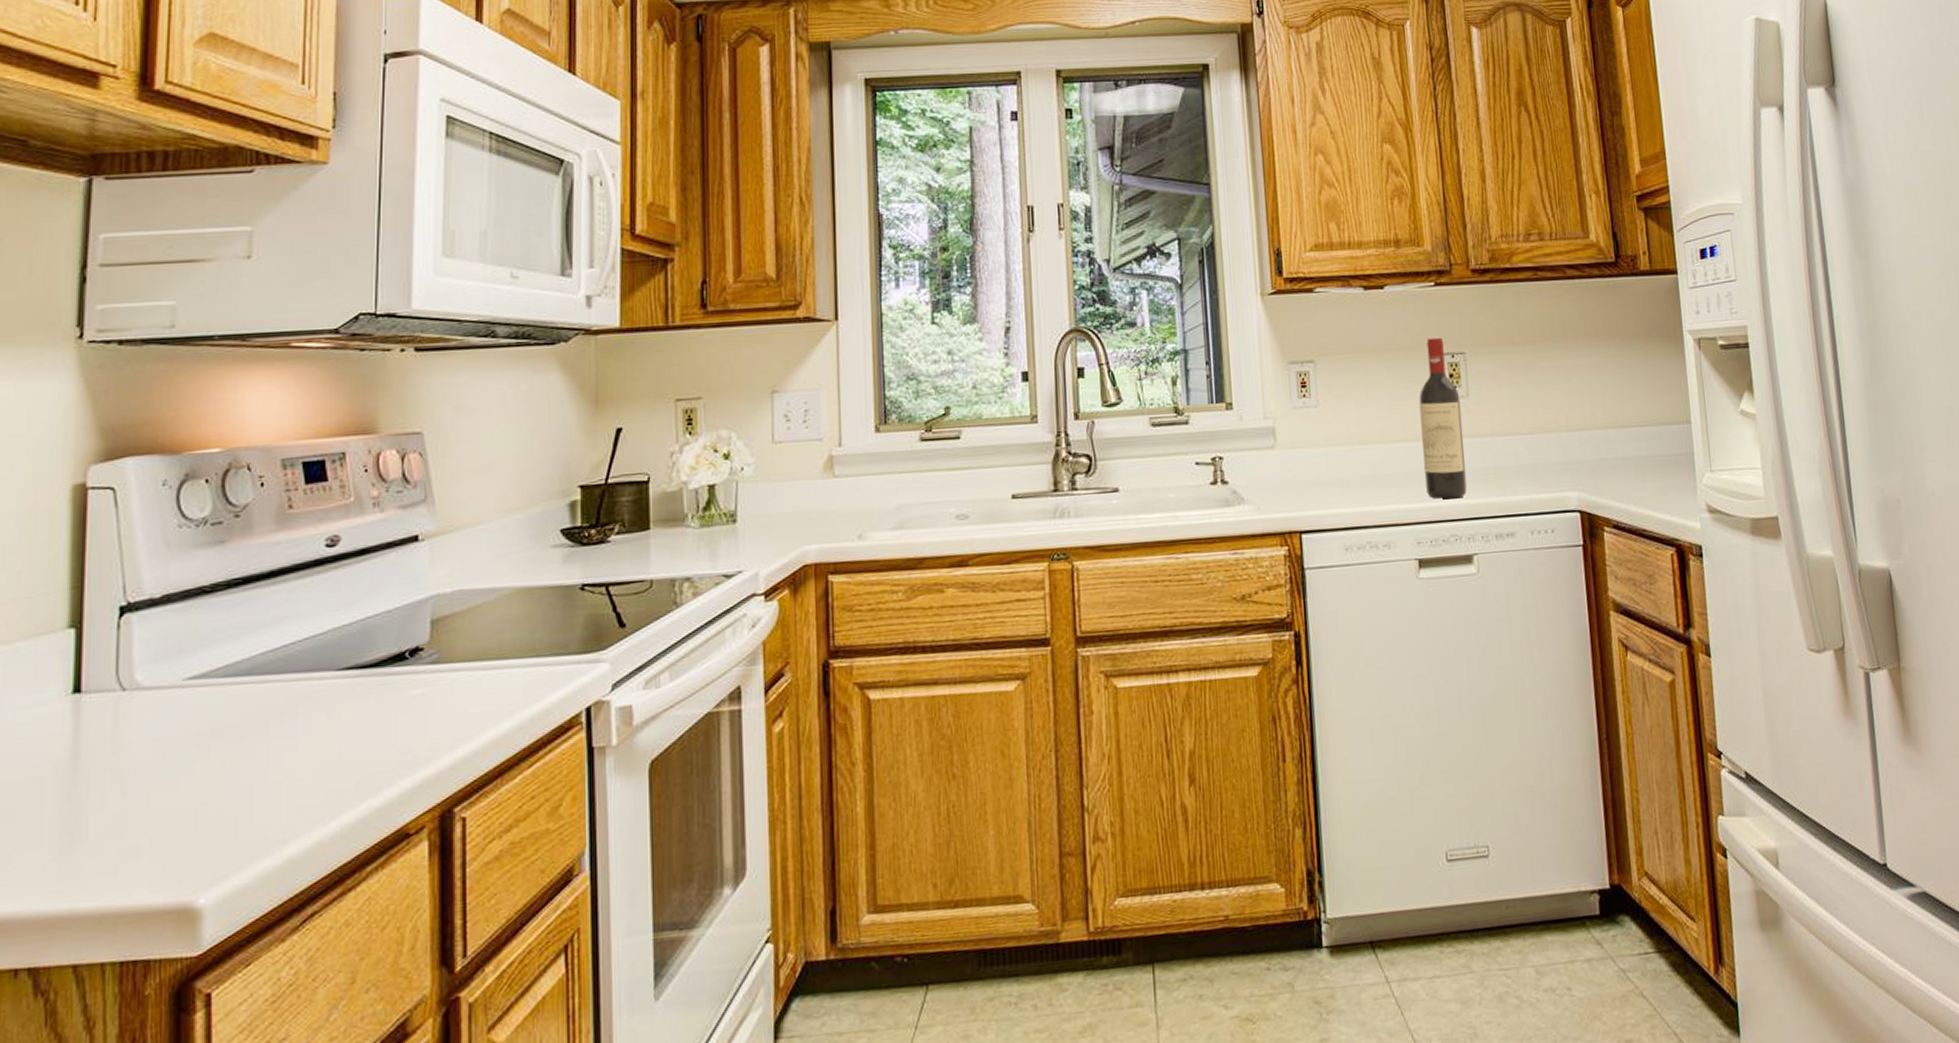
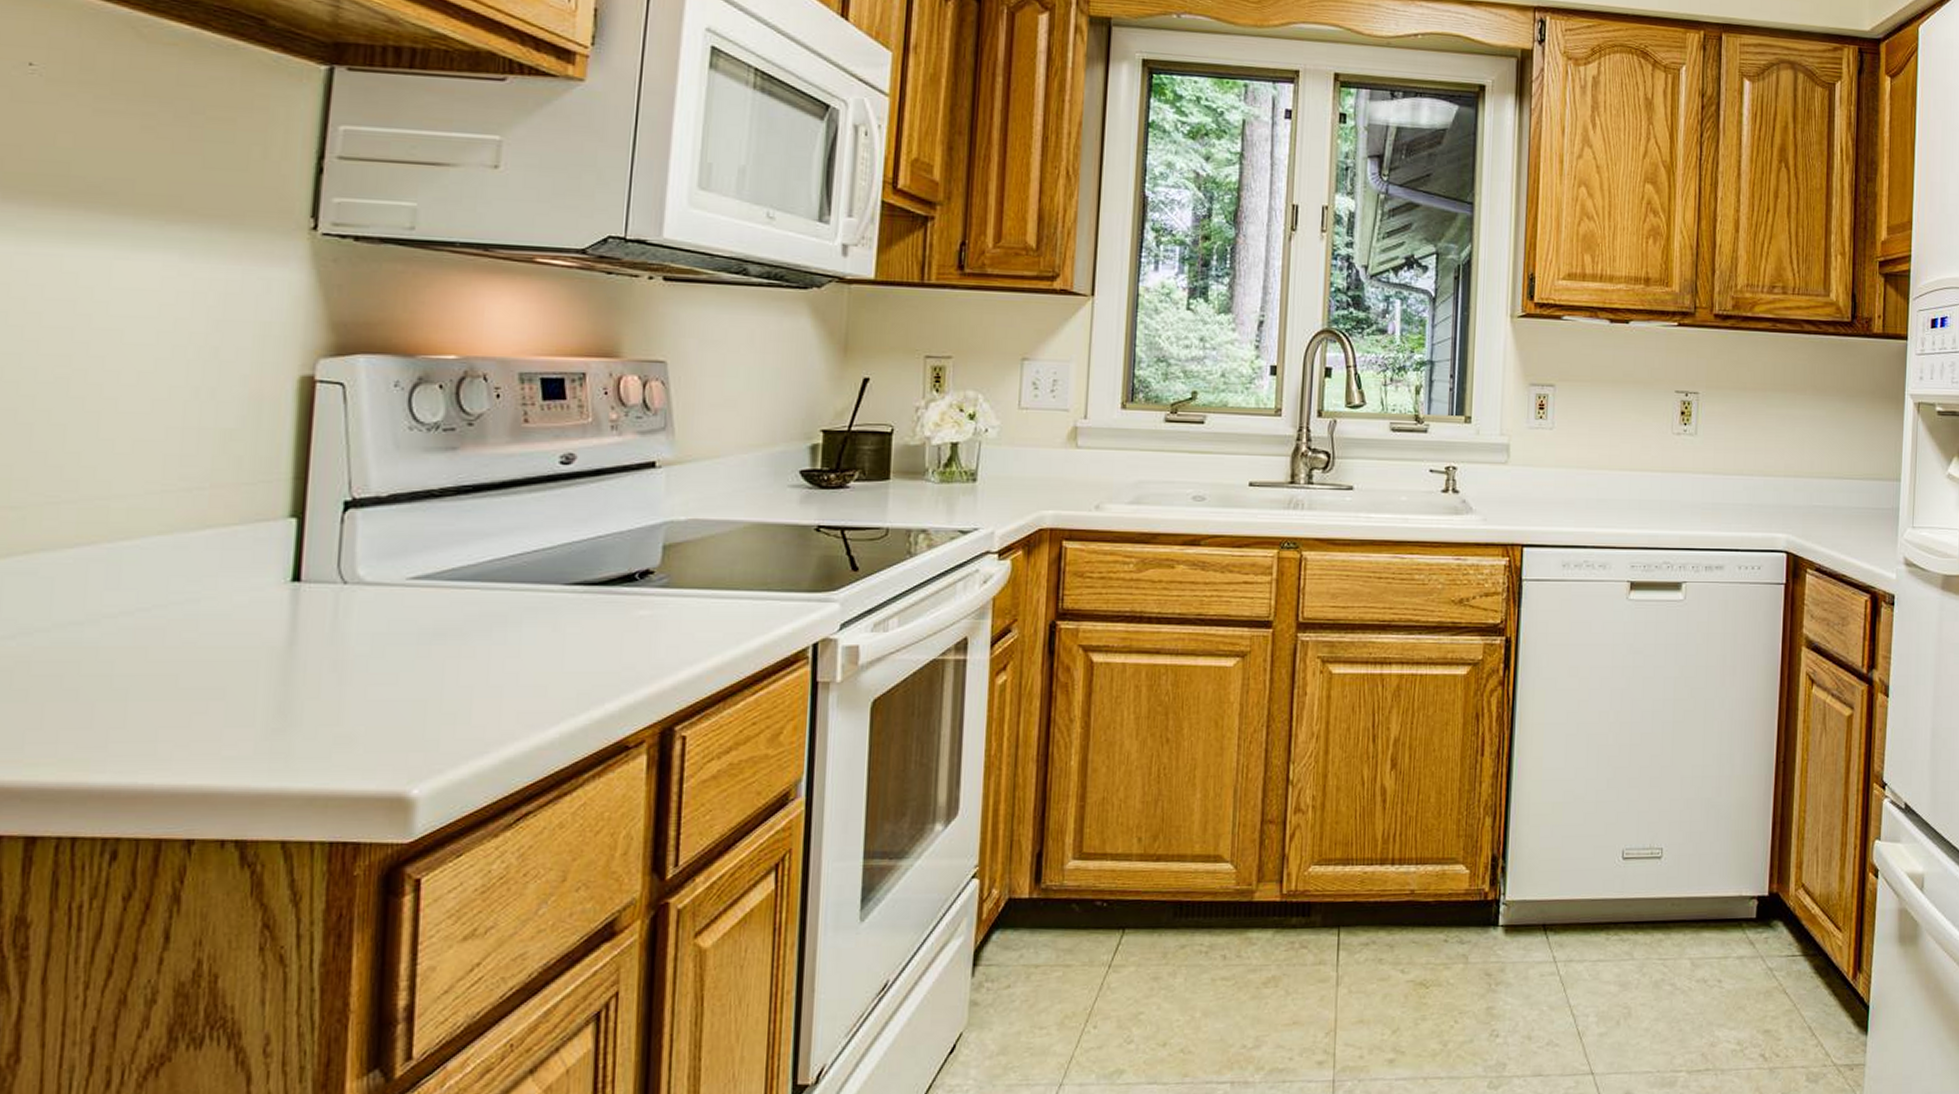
wine bottle: present [1418,337,1467,499] -> none [1645,375,1689,528]

